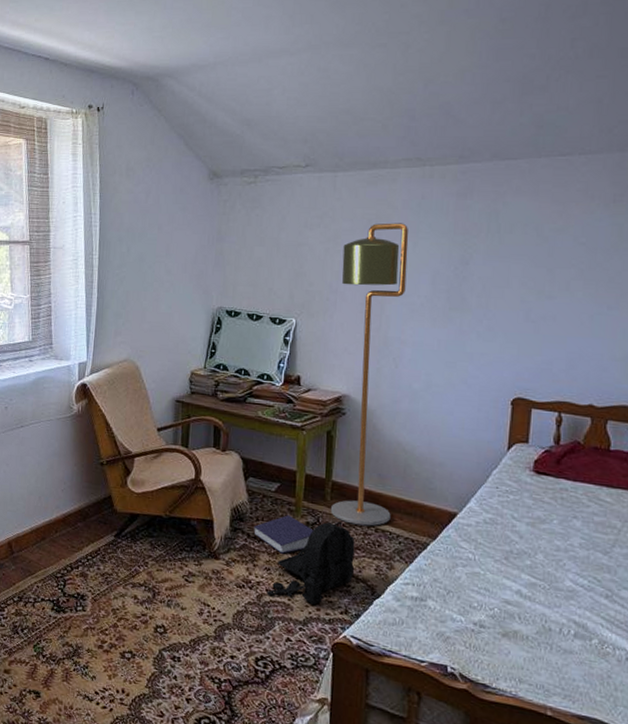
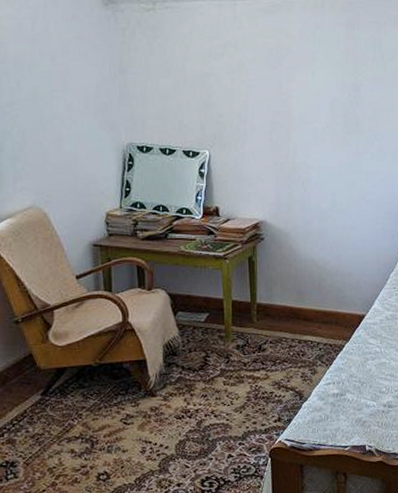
book: present [254,515,314,554] -> none [187,342,244,379]
backpack: present [266,521,355,605] -> none [205,339,284,420]
floor lamp: present [330,223,409,526] -> none [248,52,311,340]

